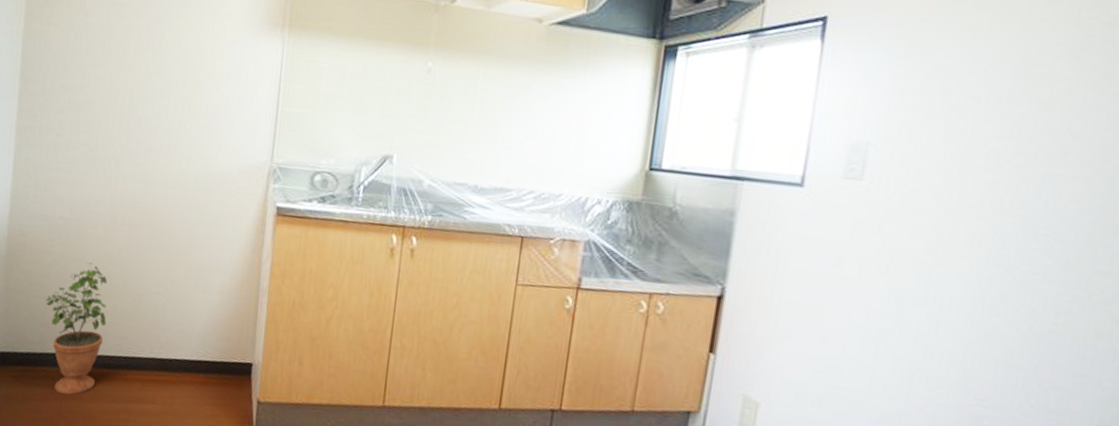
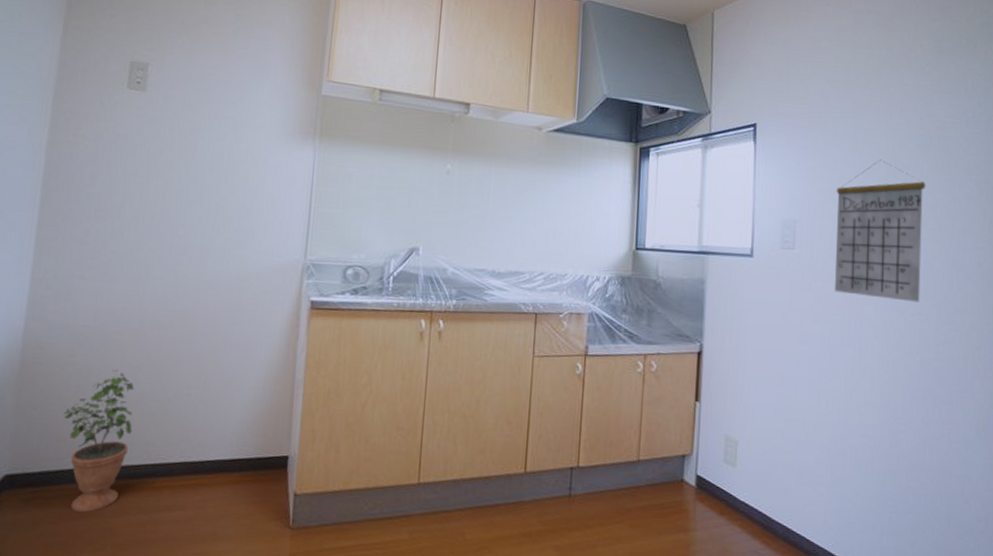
calendar: none [914,66,1073,258] -> present [834,159,926,302]

